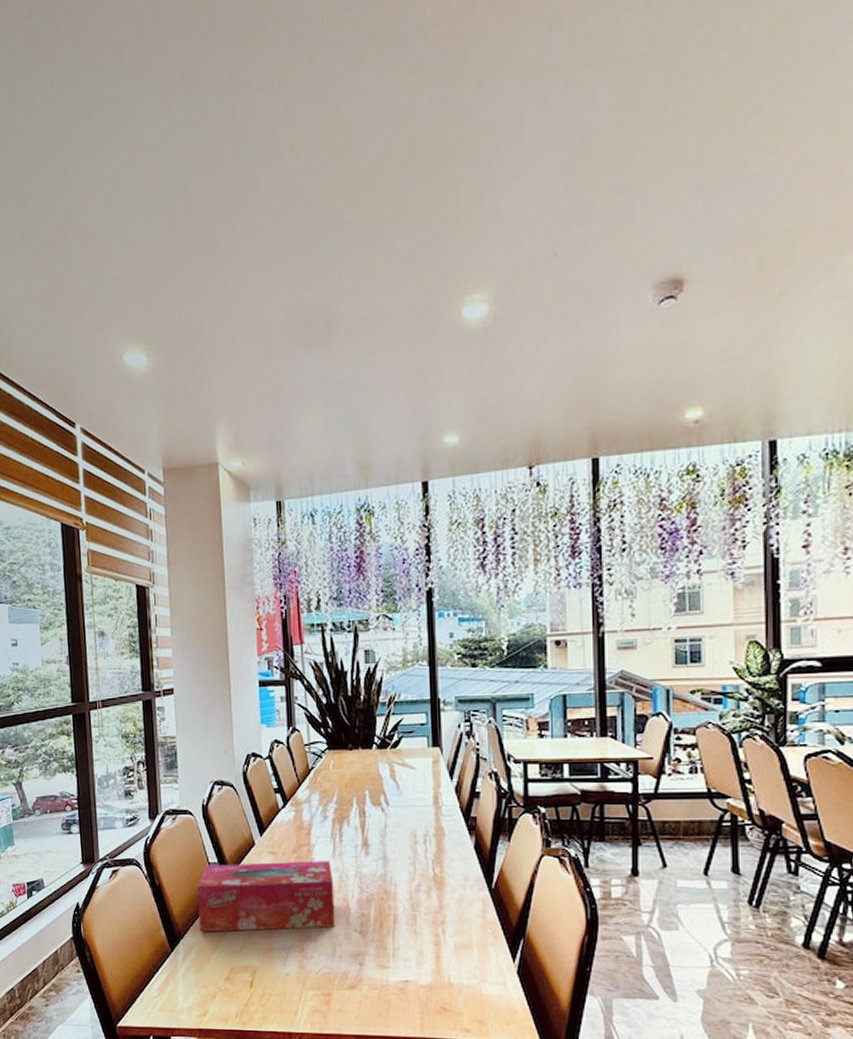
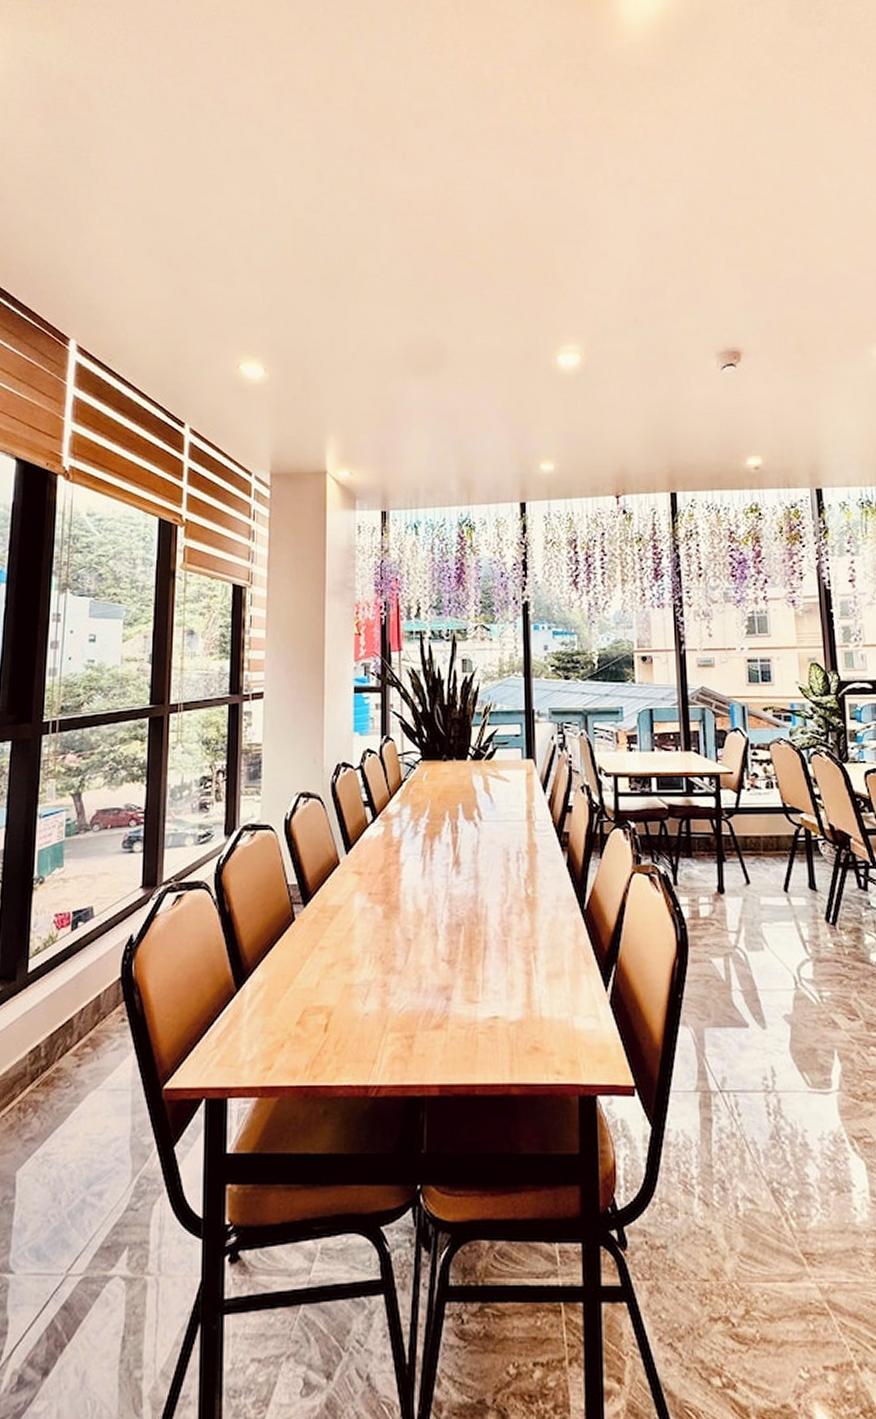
tissue box: present [197,861,336,932] -> none [271,881,422,967]

